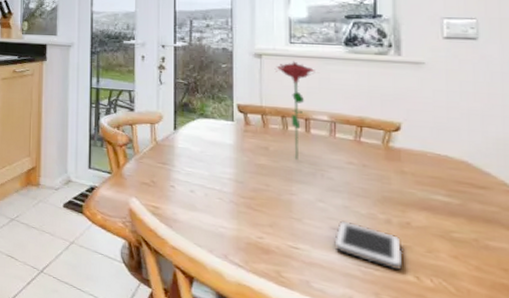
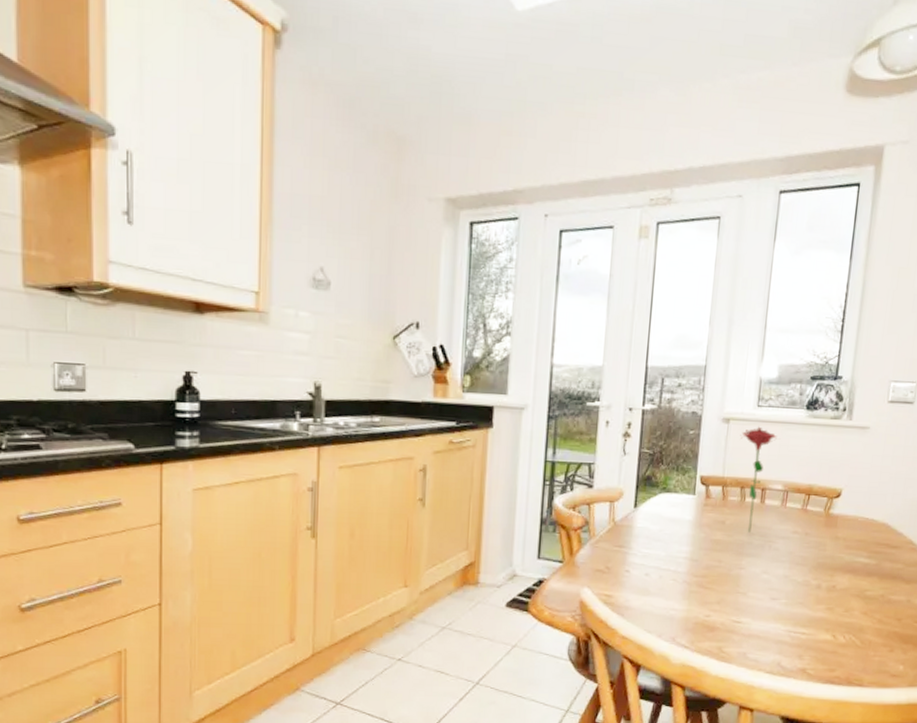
cell phone: present [334,220,403,270] -> none [771,590,826,632]

